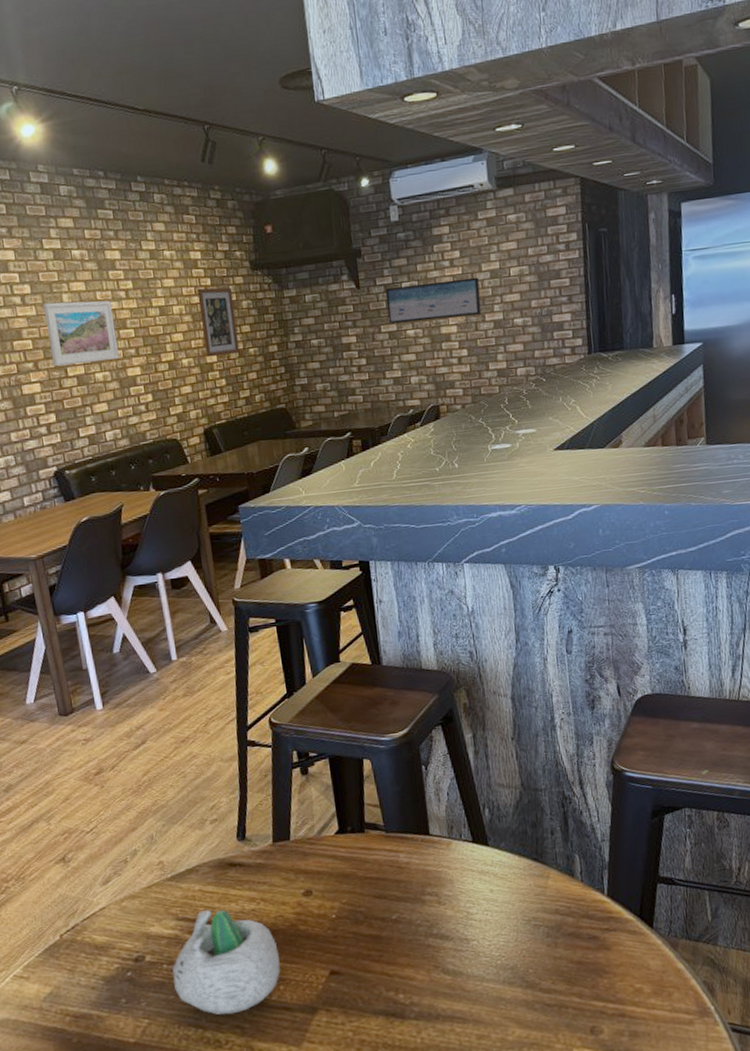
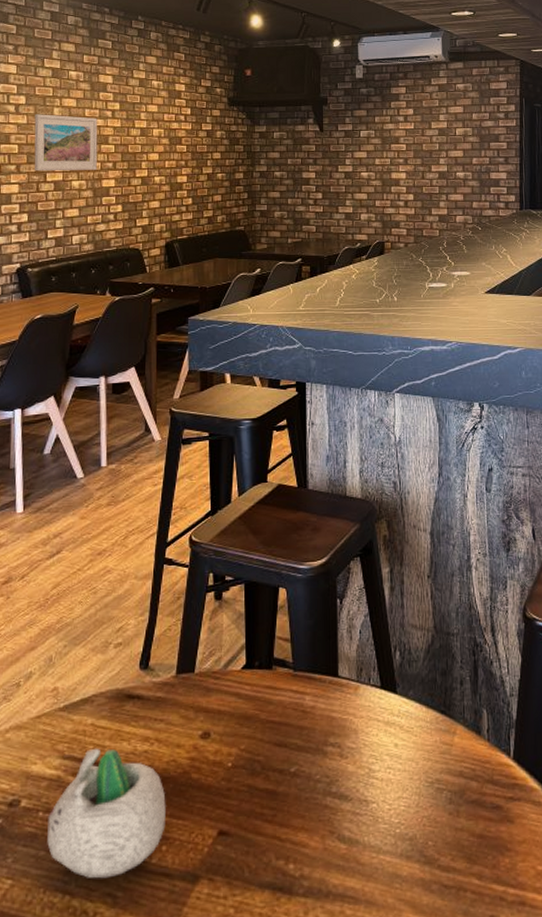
wall art: present [197,287,240,358] -> none [177,116,209,177]
wall art: present [385,277,482,325] -> none [345,133,429,166]

